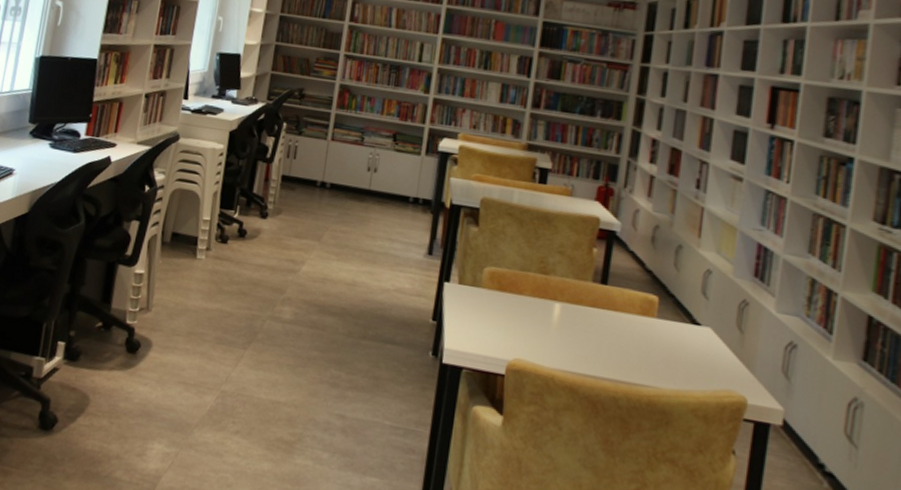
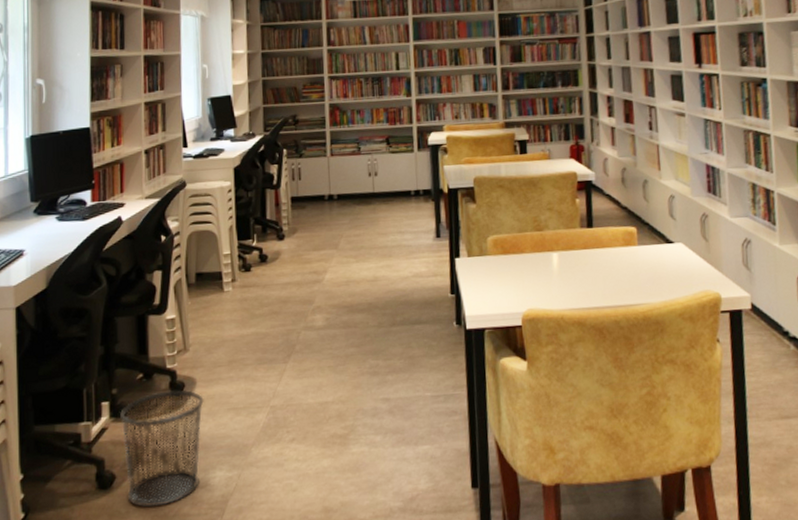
waste bin: none [65,345,157,464] -> present [120,390,204,508]

